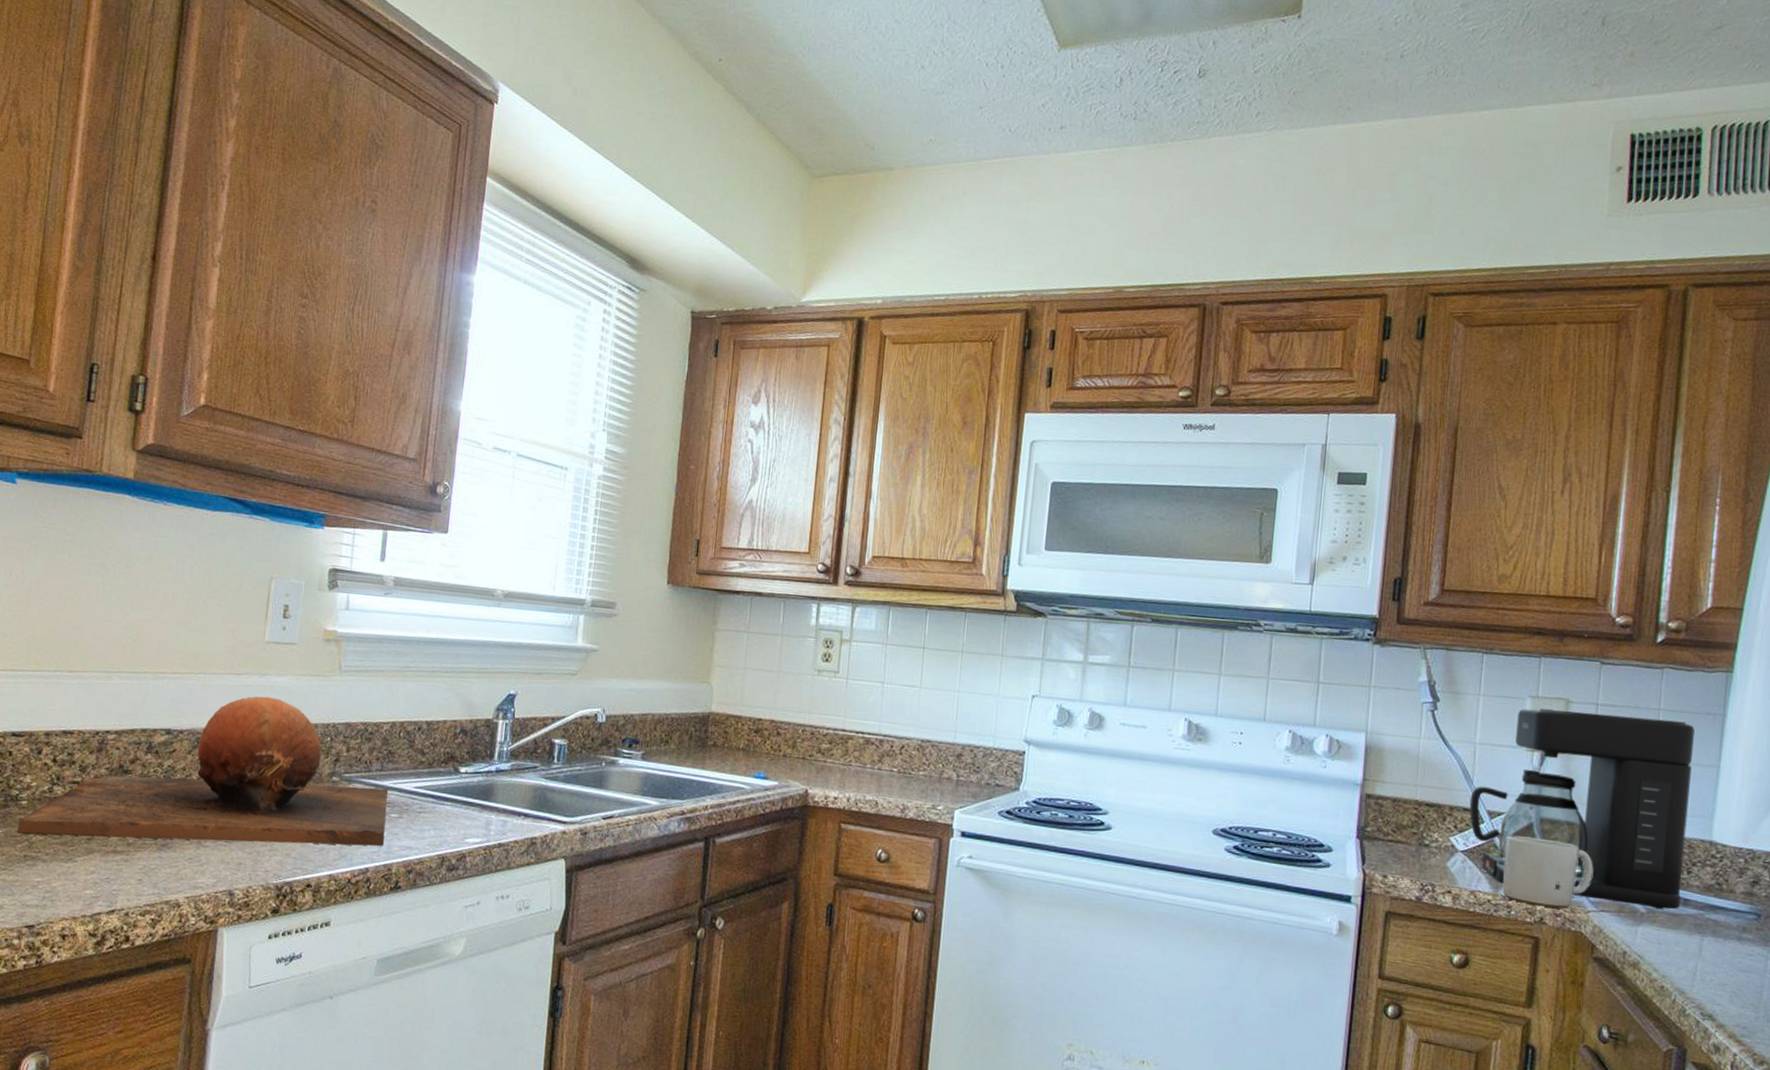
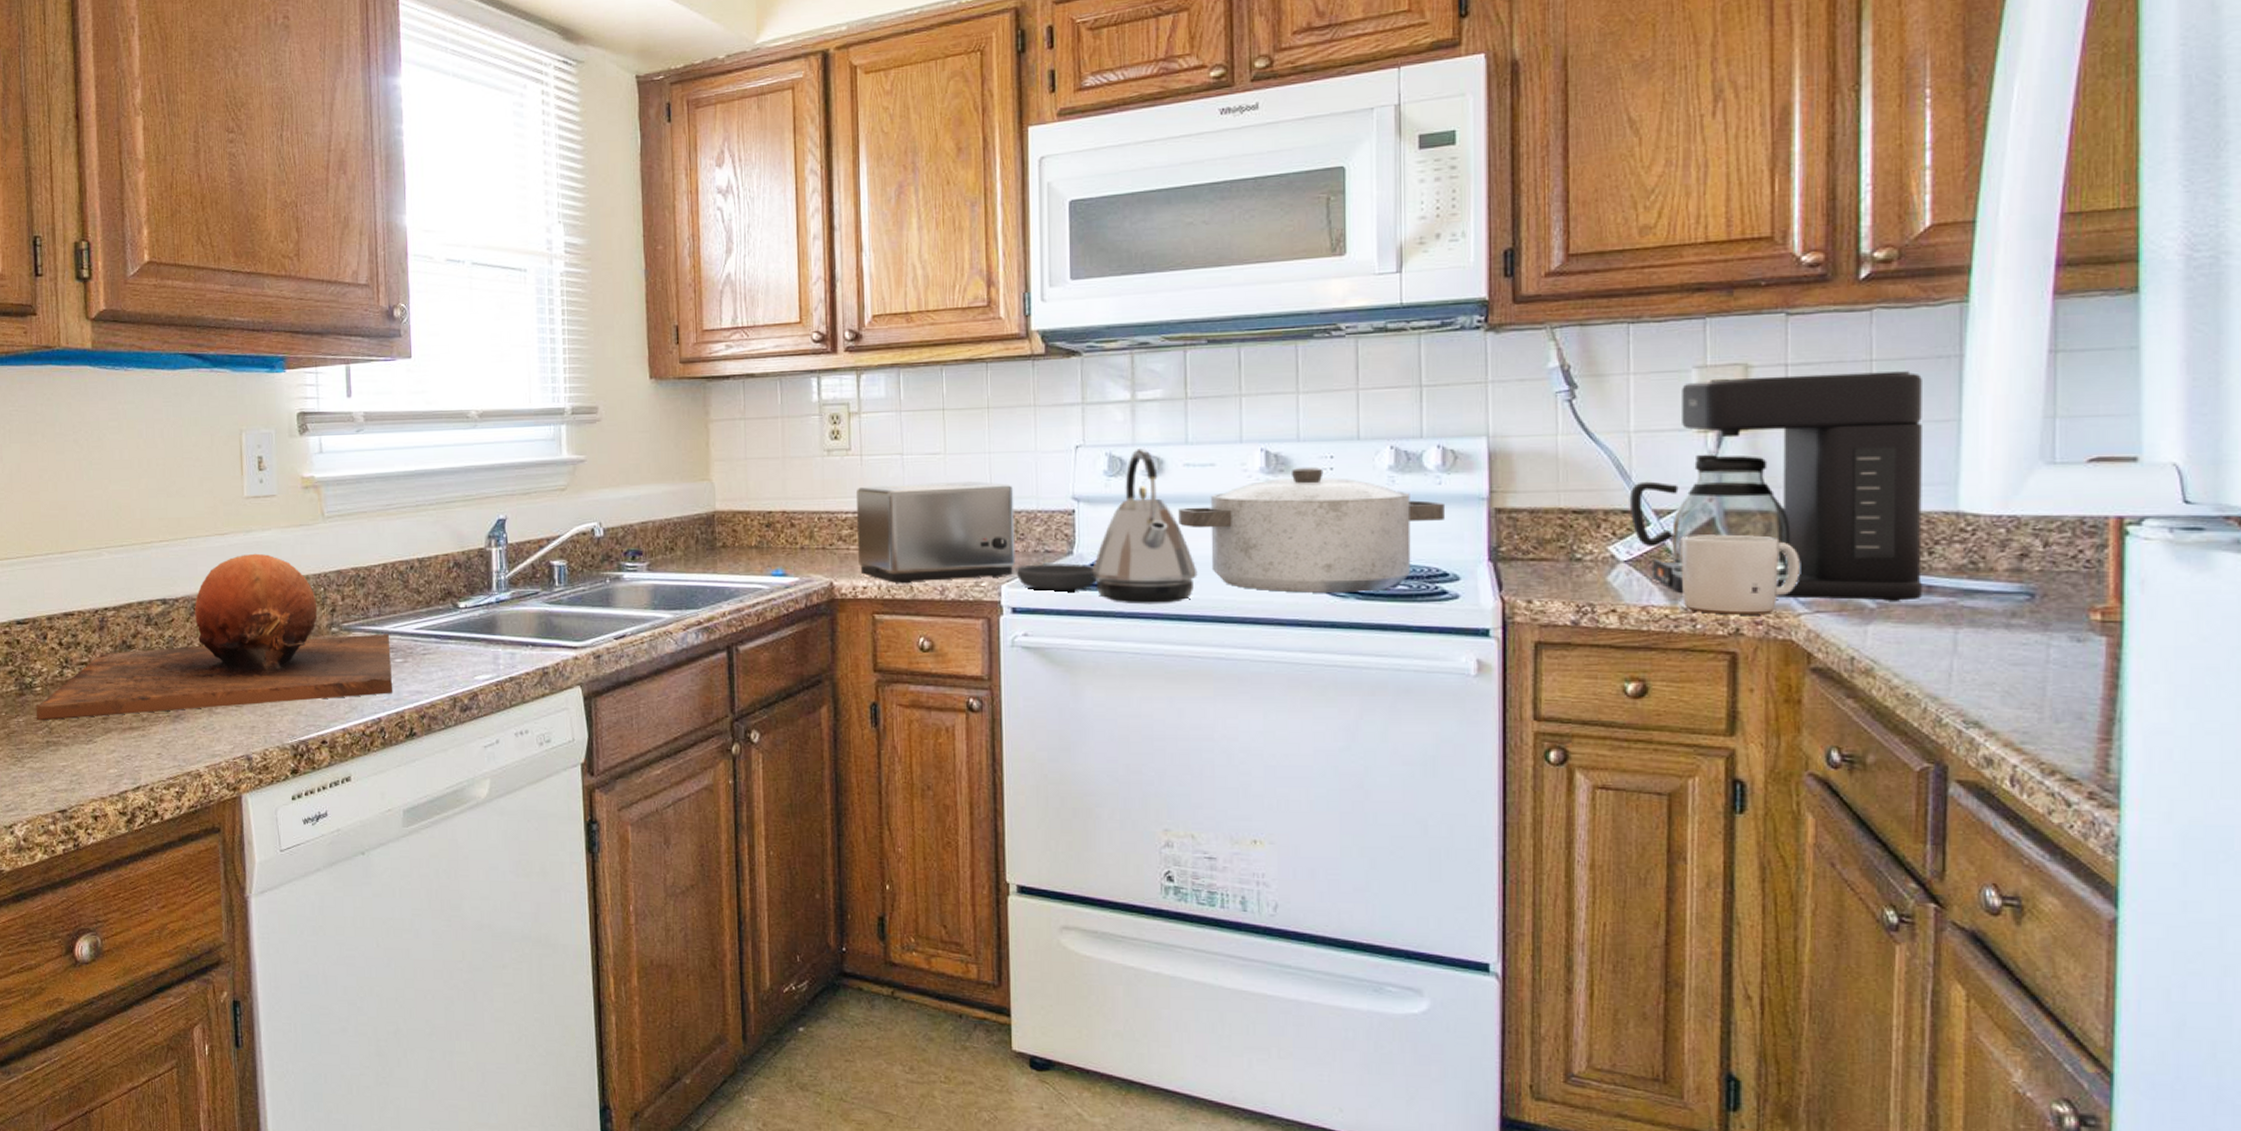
toaster: none [833,707,976,803] -> present [855,481,1016,584]
frying pan: none [968,795,1038,823] -> present [1016,562,1098,592]
kettle: none [1033,705,1122,844] -> present [1092,448,1198,605]
cooking pot: none [1110,738,1328,853] -> present [1178,466,1446,593]

